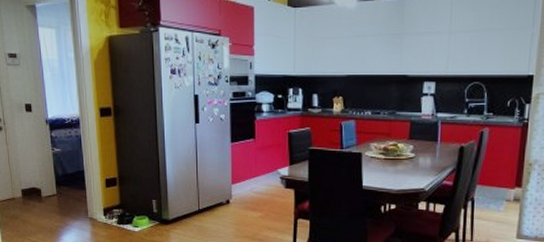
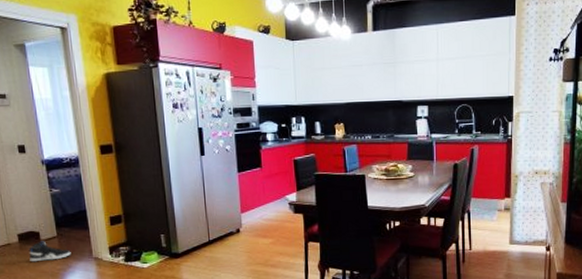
sneaker: none [30,198,69,218] -> present [28,241,71,262]

